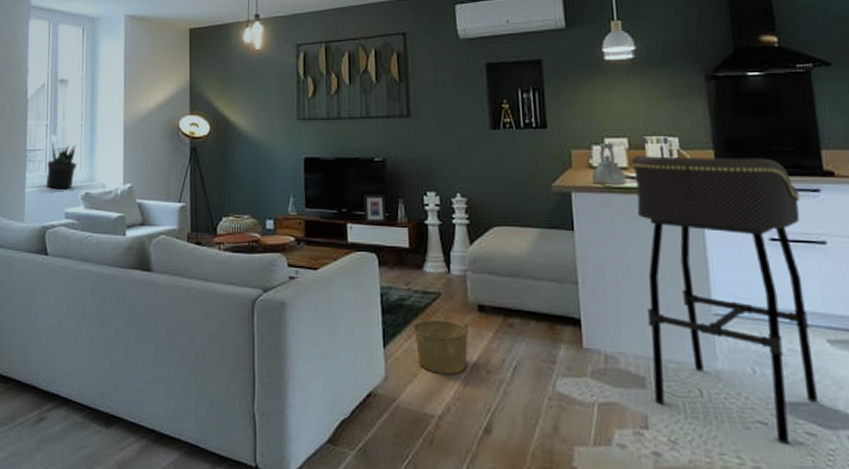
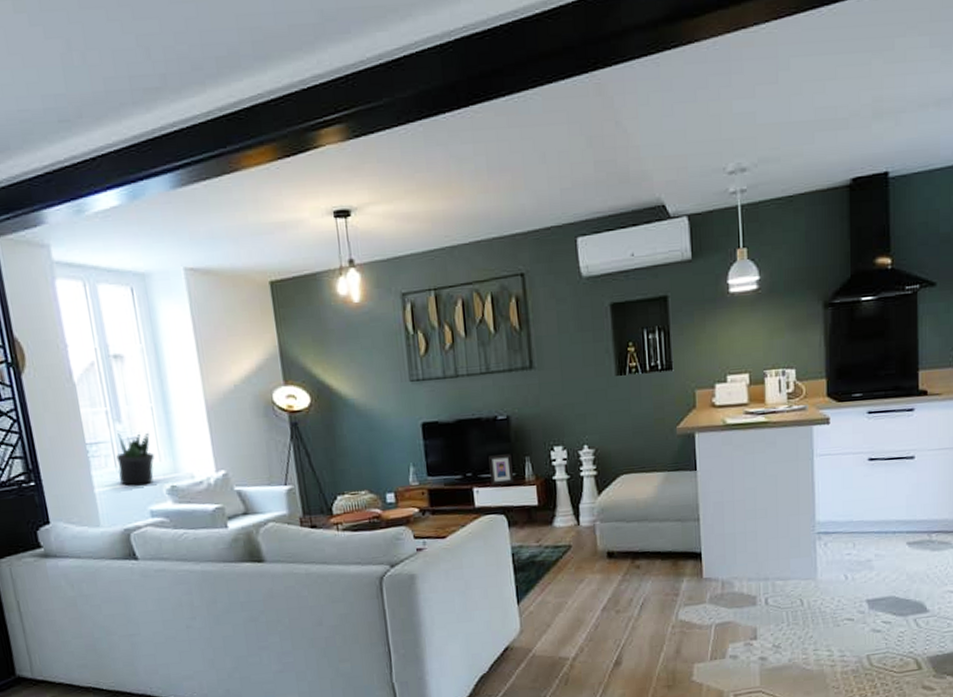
basket: present [412,319,469,374] -> none [544,570,599,621]
kettle: present [591,143,626,186] -> none [714,380,746,424]
bar stool: present [631,155,818,444] -> none [752,383,897,633]

